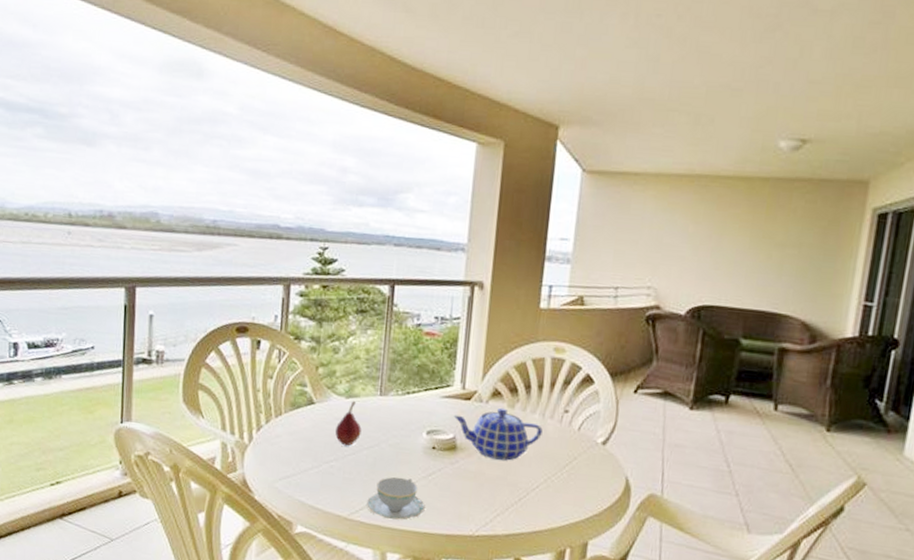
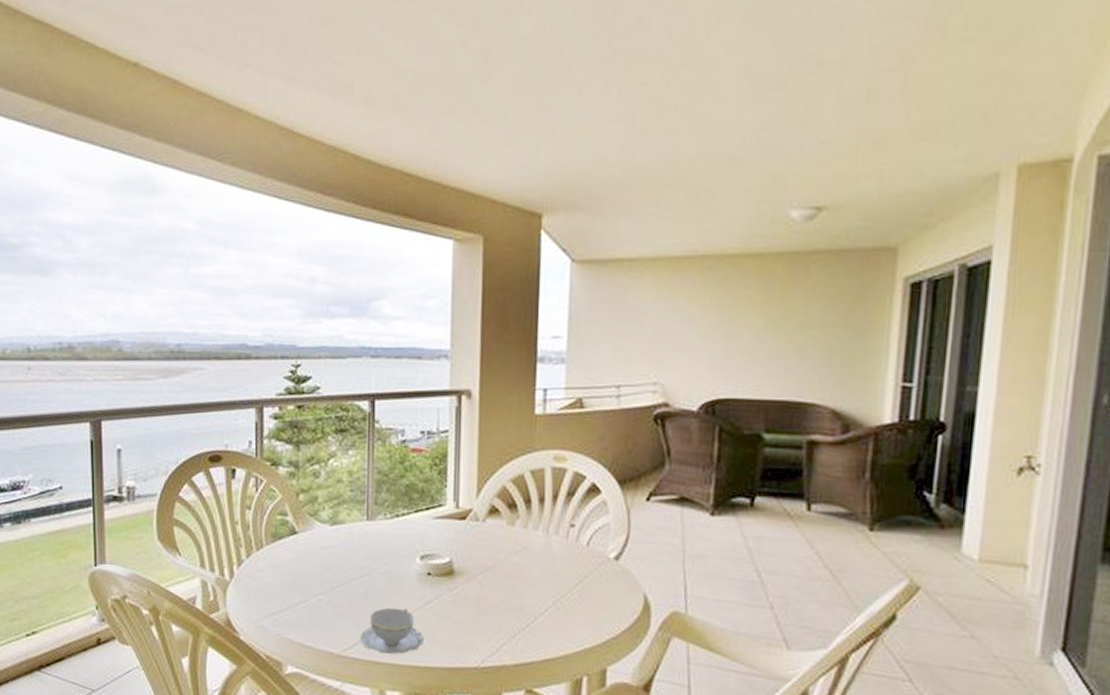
fruit: present [335,400,362,446] -> none [322,527,349,577]
teapot: present [453,408,543,461] -> none [448,526,547,584]

